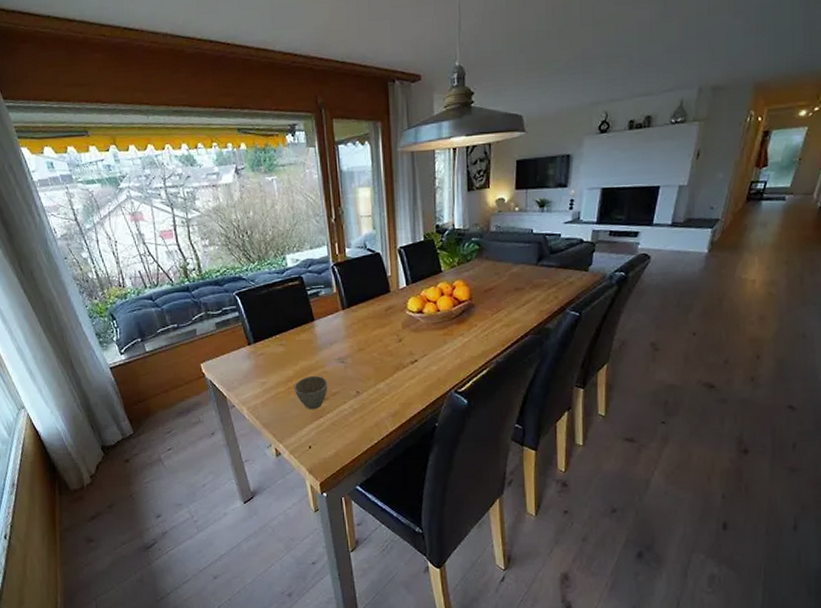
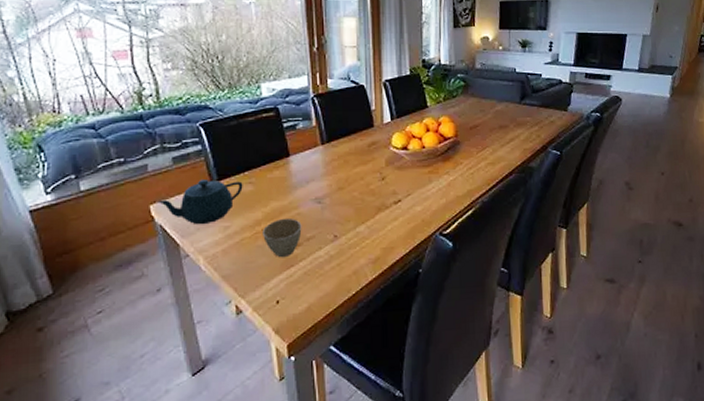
teapot: none [206,342,276,381] -> present [157,180,243,225]

